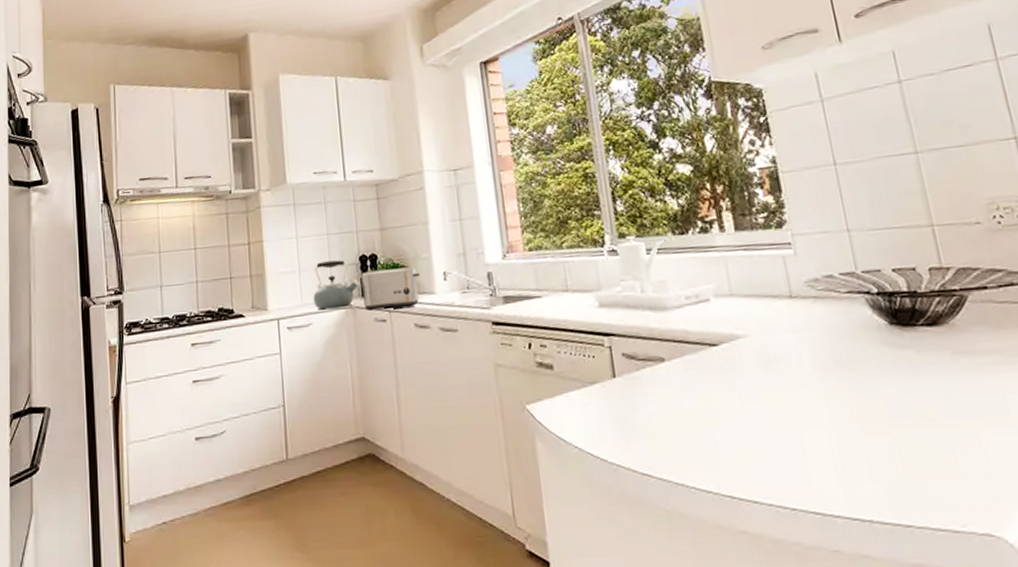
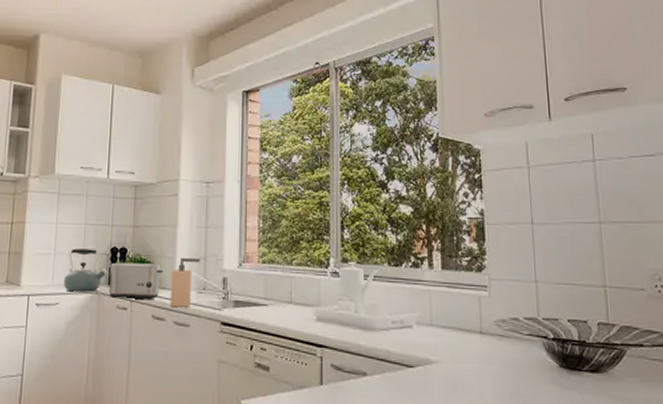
soap dispenser: none [428,254,459,312] -> present [169,257,200,307]

